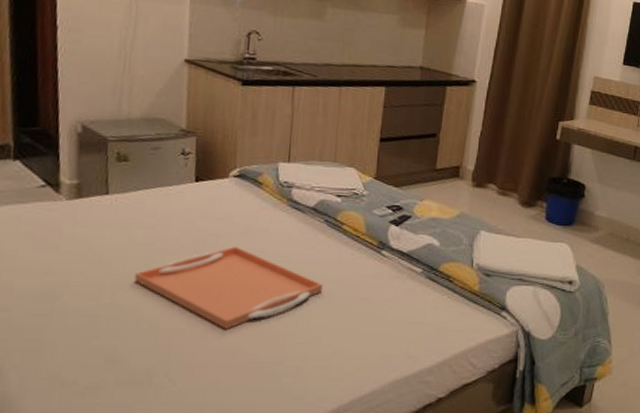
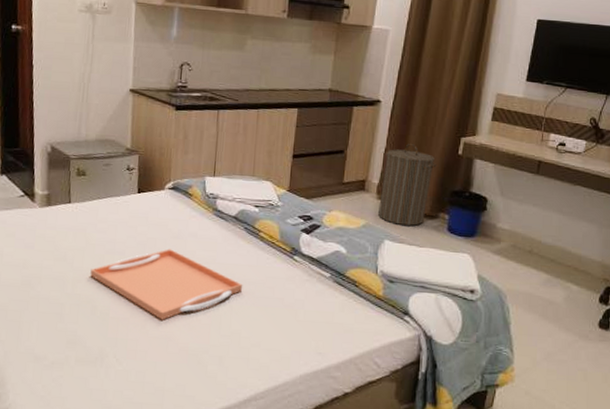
laundry hamper: none [473,127,534,216] -> present [377,144,437,226]

